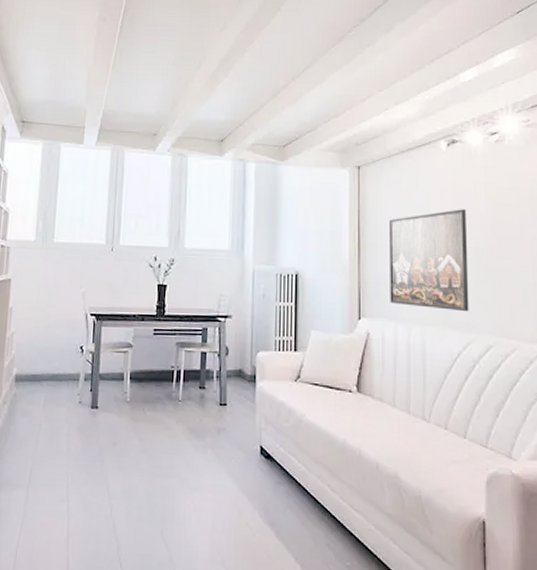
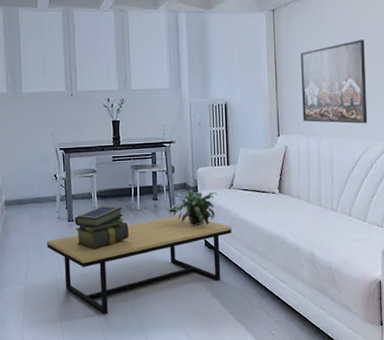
coffee table: none [61,410,295,539] -> present [47,214,232,315]
stack of books: none [98,391,166,449] -> present [74,206,129,250]
potted plant: none [218,379,281,428] -> present [169,190,218,226]

